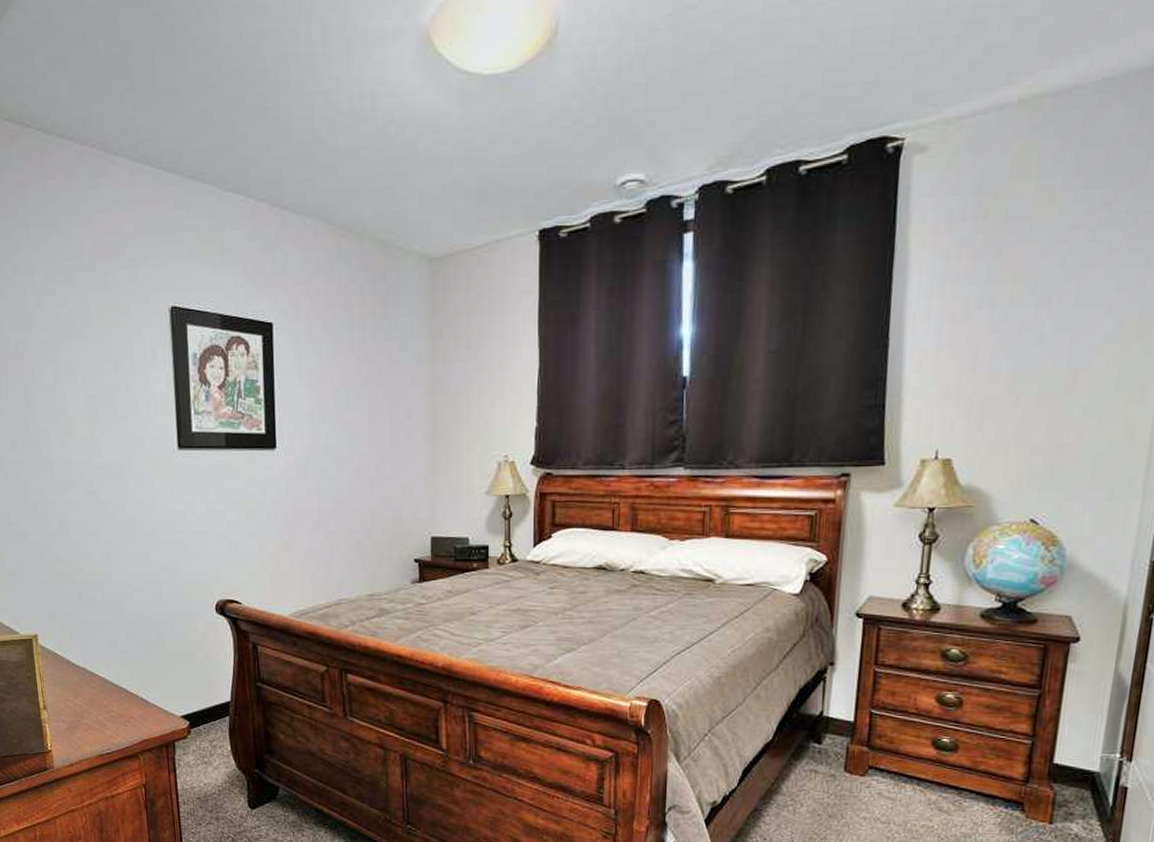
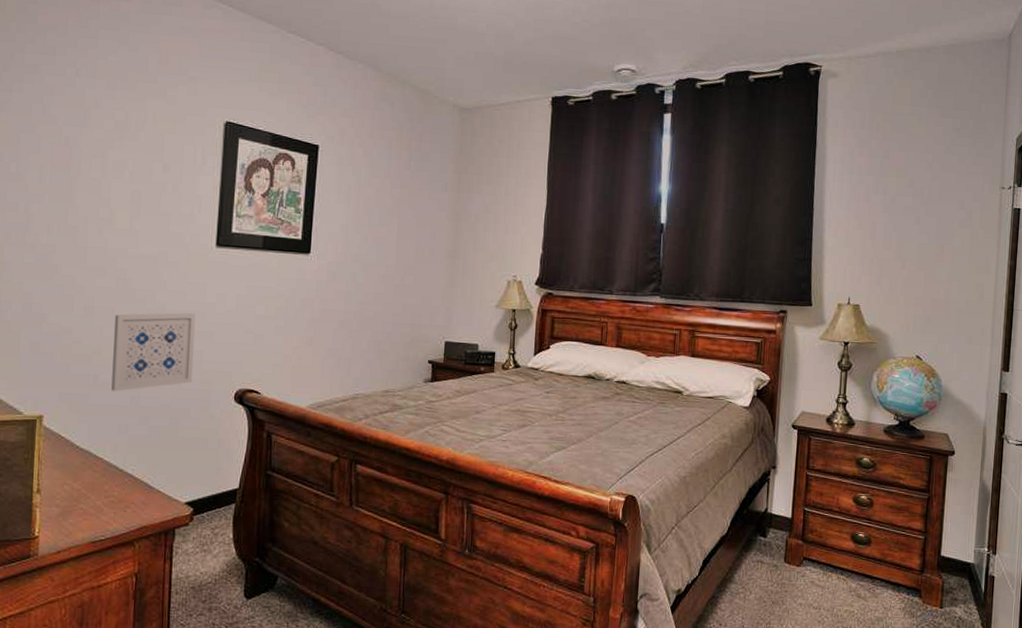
wall art: none [89,523,173,608] -> present [111,313,196,392]

